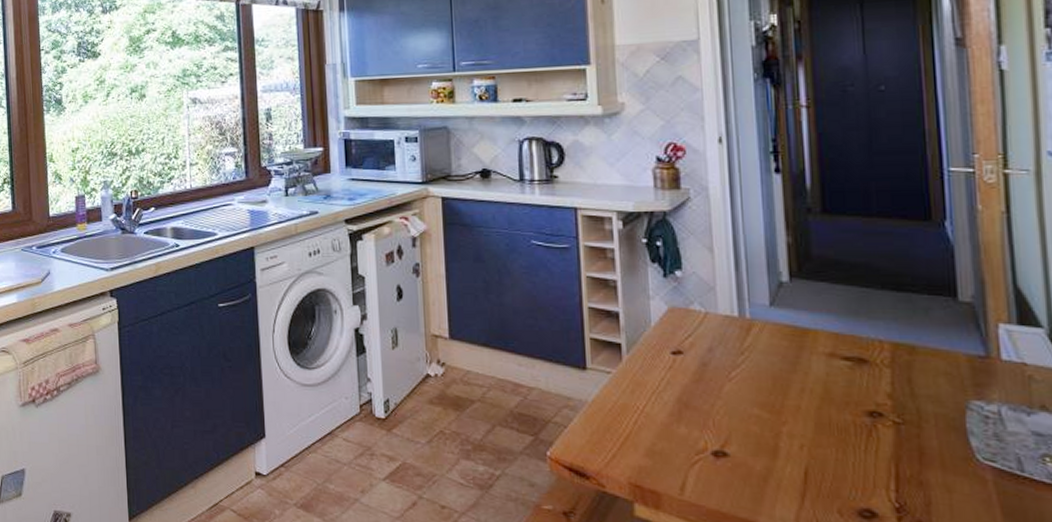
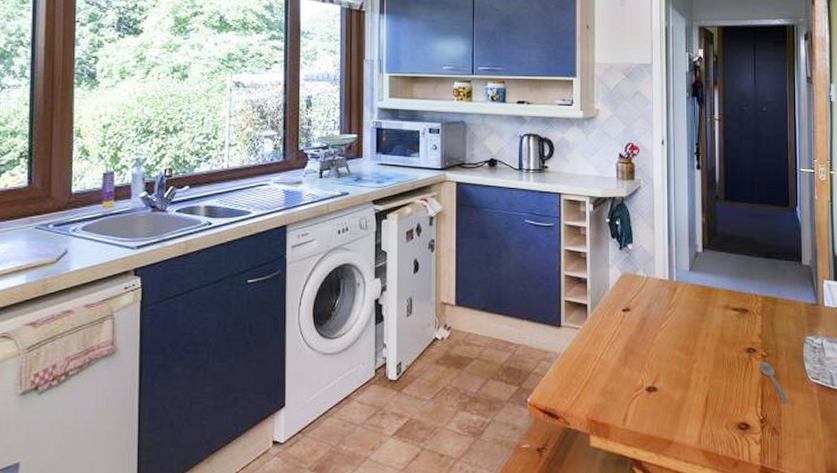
spoon: none [889,430,945,491] -> present [759,361,790,404]

